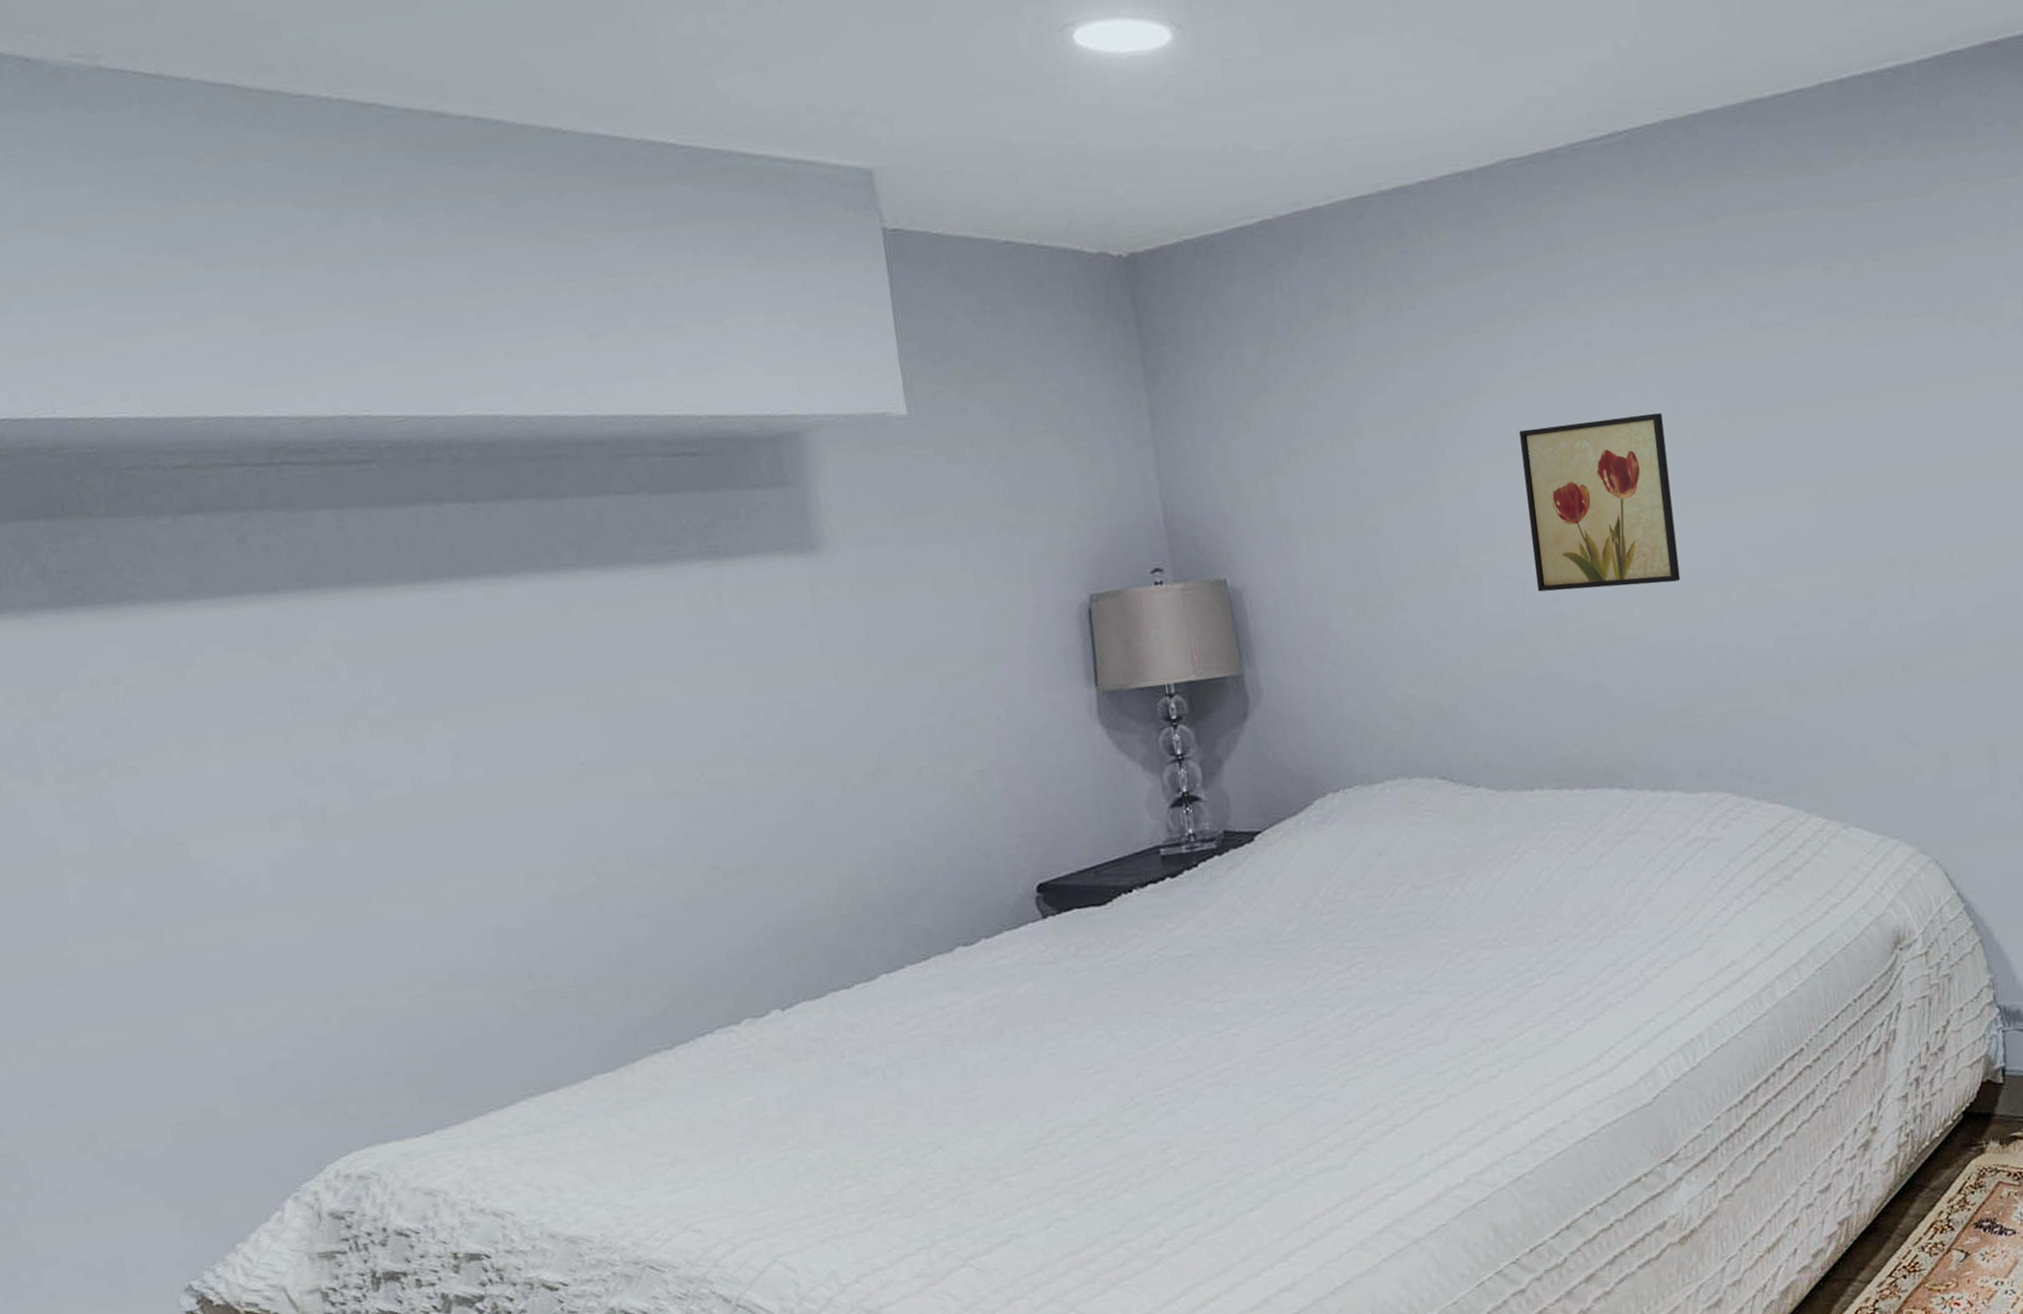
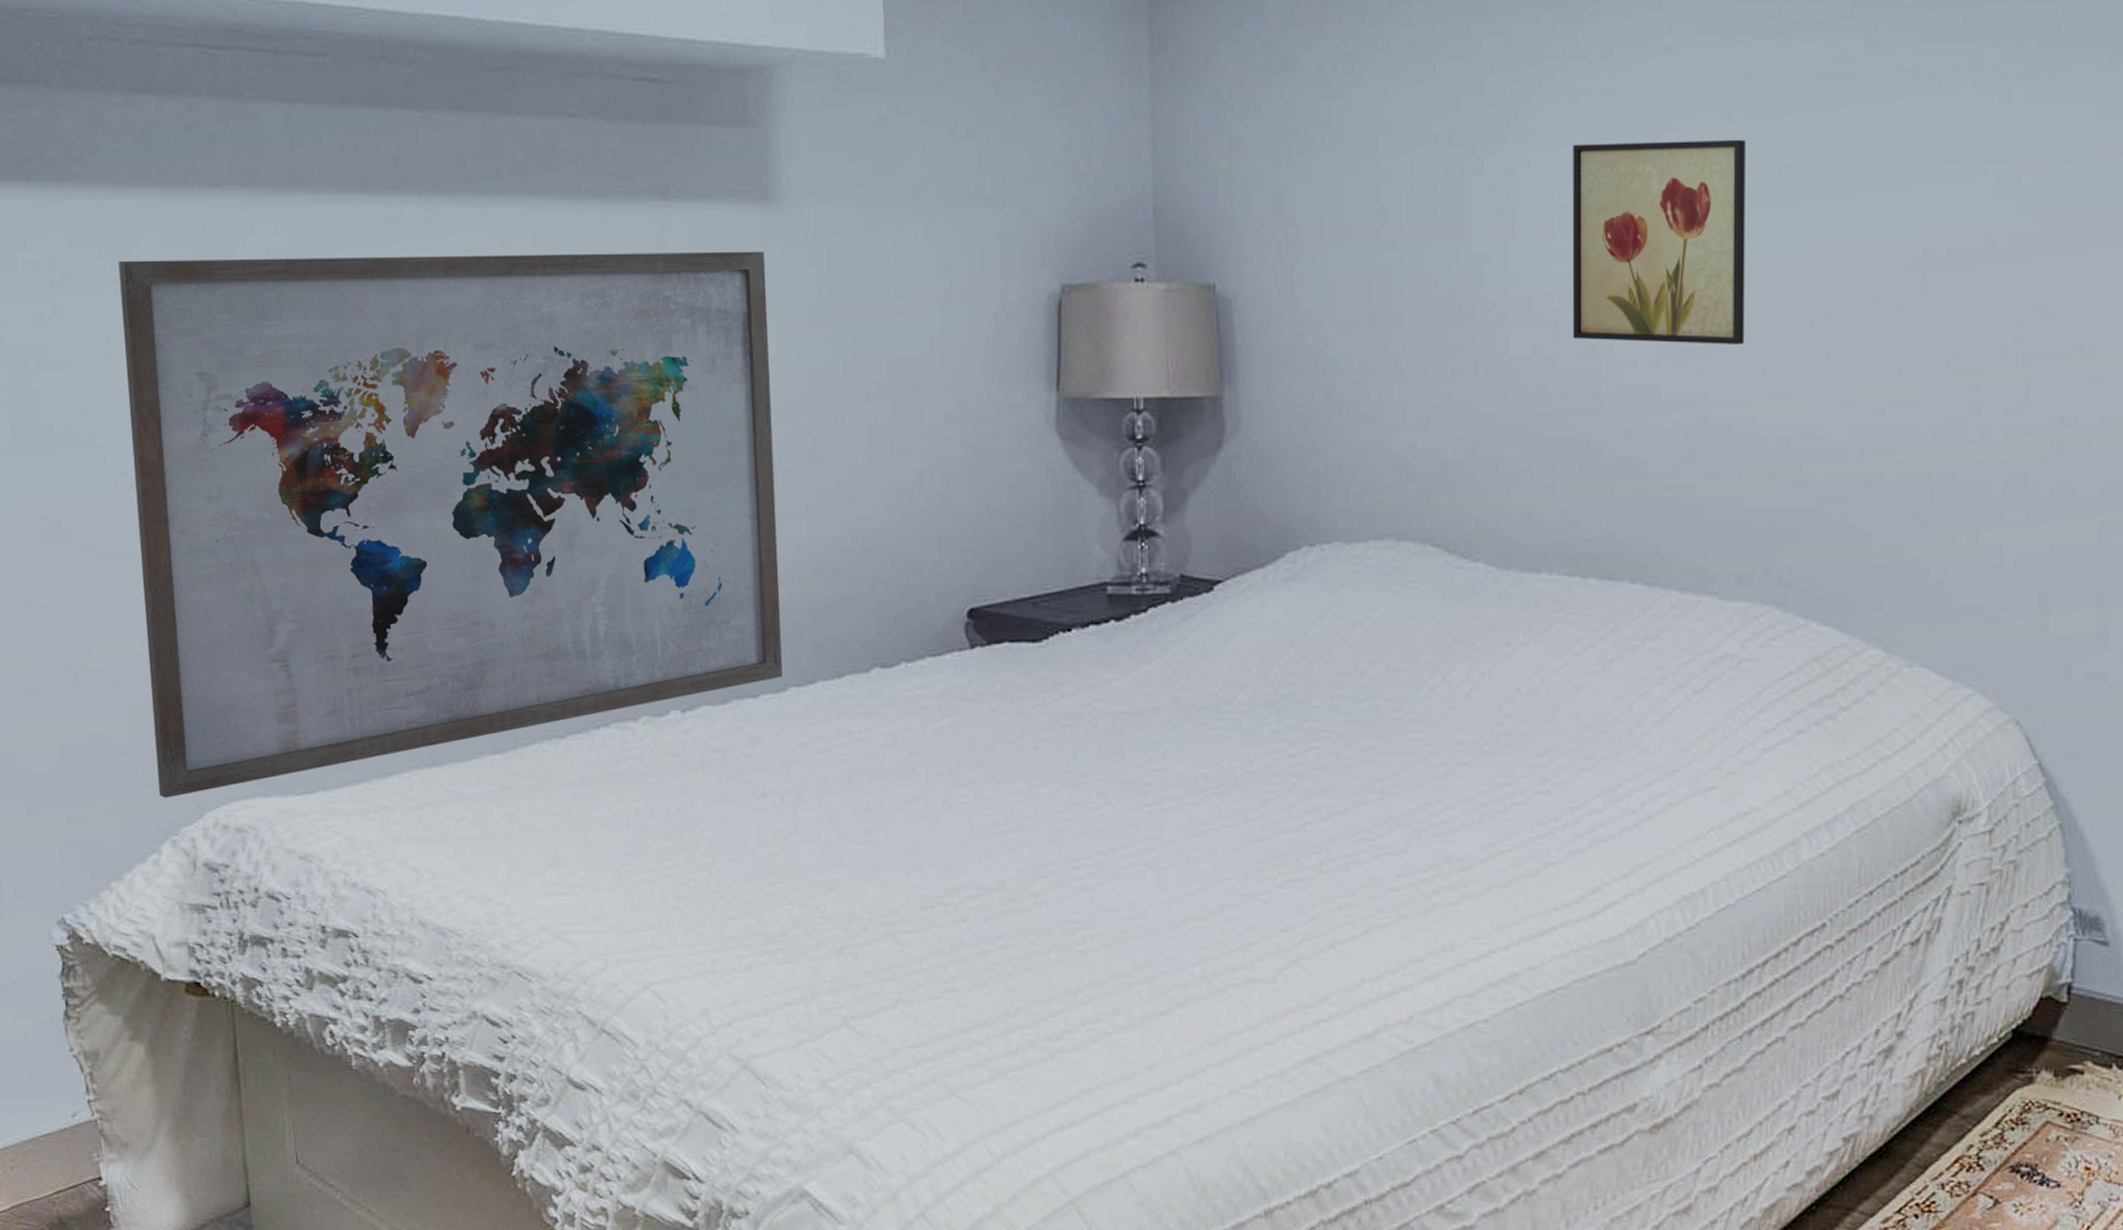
wall art: none [182,594,873,1159] -> present [118,251,783,798]

